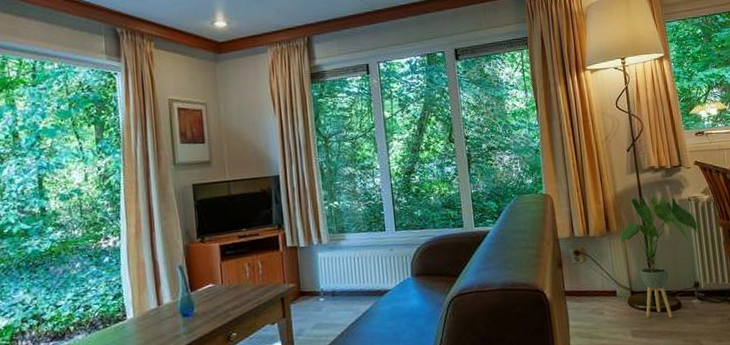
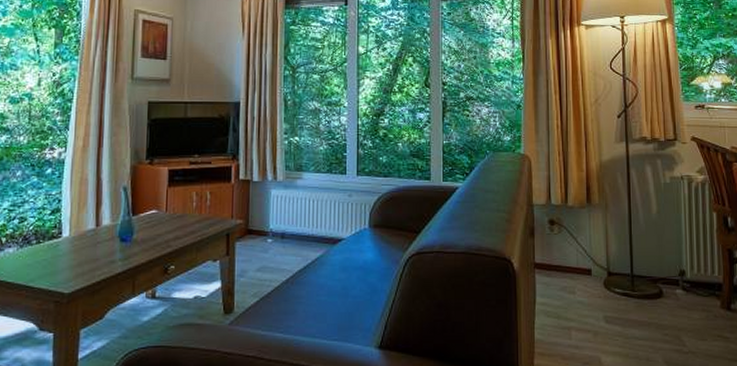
house plant: present [619,195,698,318] -> none [599,169,689,307]

